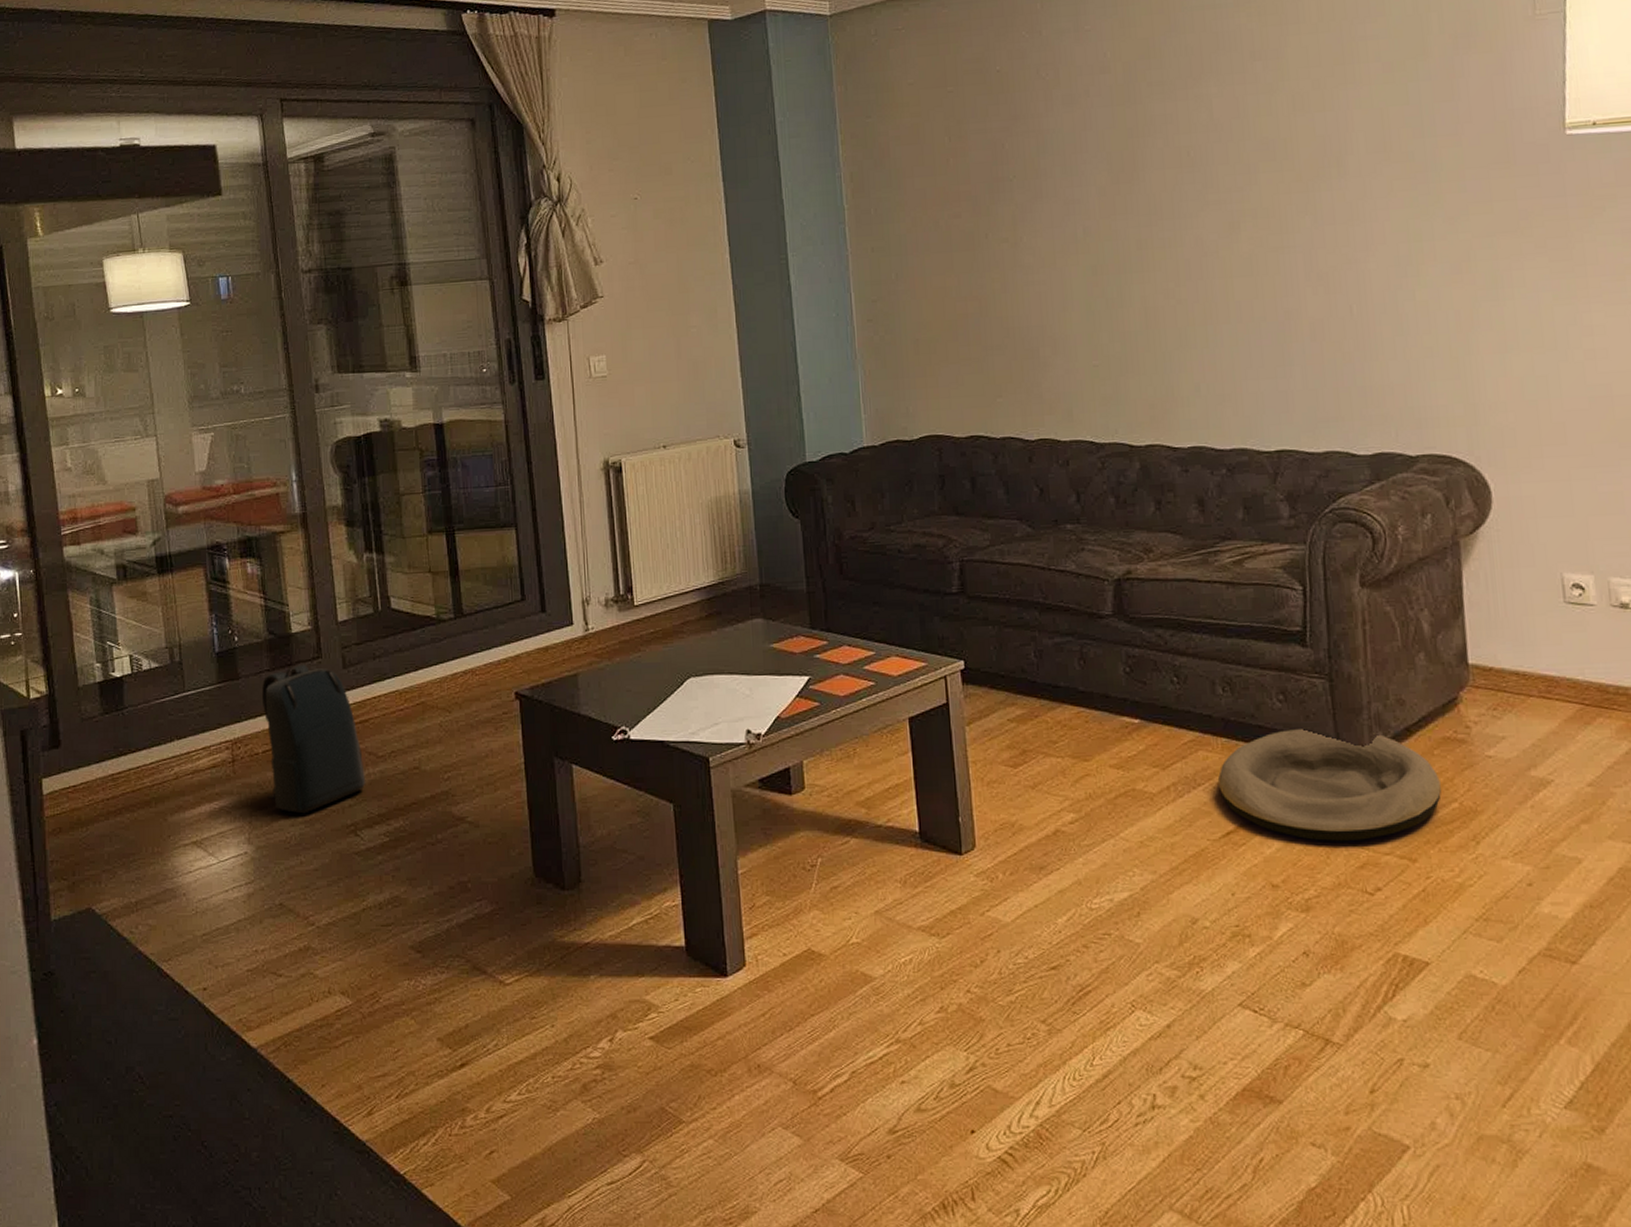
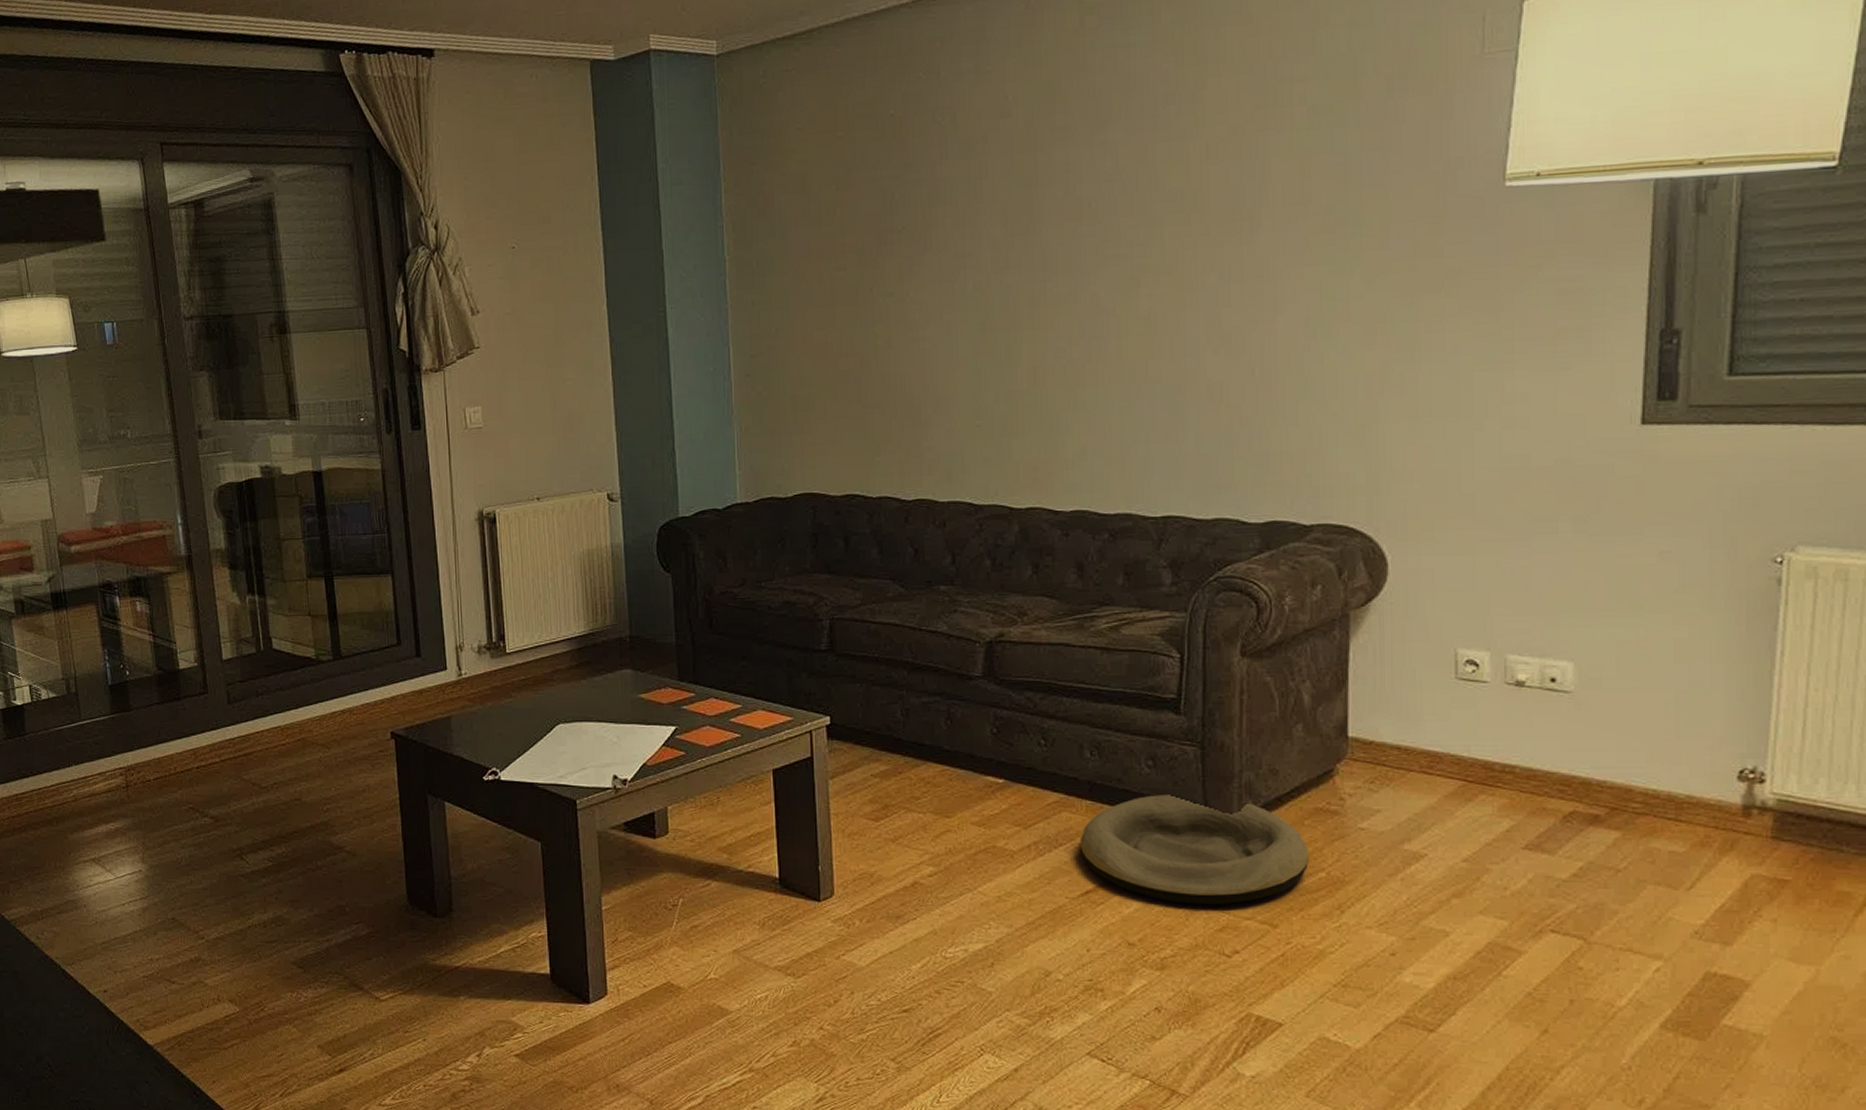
backpack: present [261,664,366,814] -> none [152,698,251,837]

